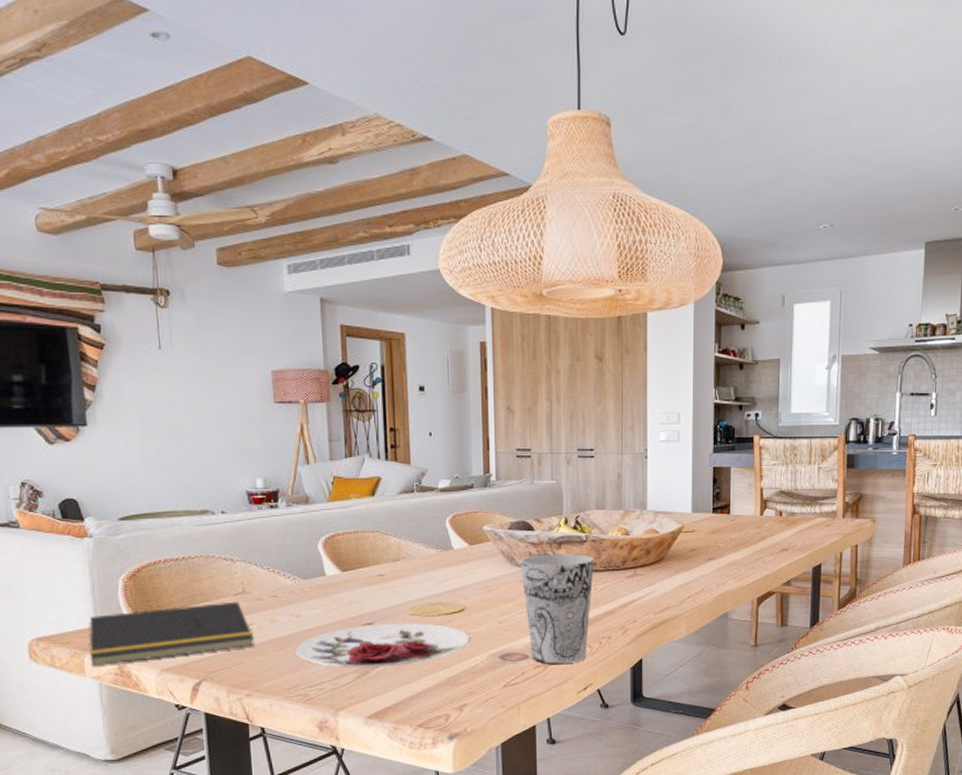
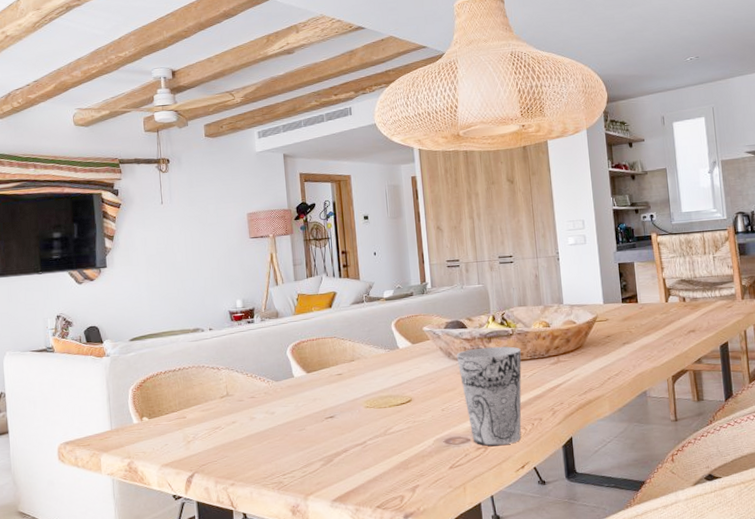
notepad: present [88,601,255,667] -> none [104,403,237,465]
plate: present [295,623,470,668] -> none [270,414,418,457]

